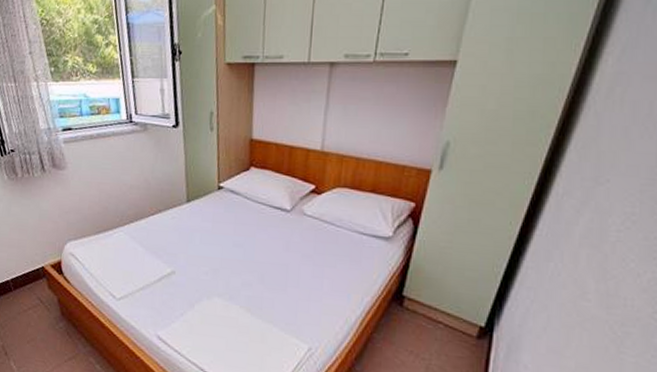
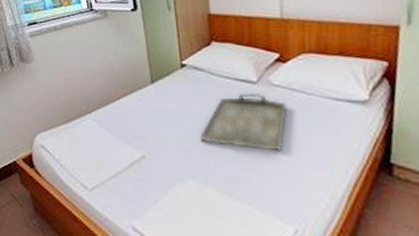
serving tray: none [230,219,316,277] -> present [200,92,288,152]

